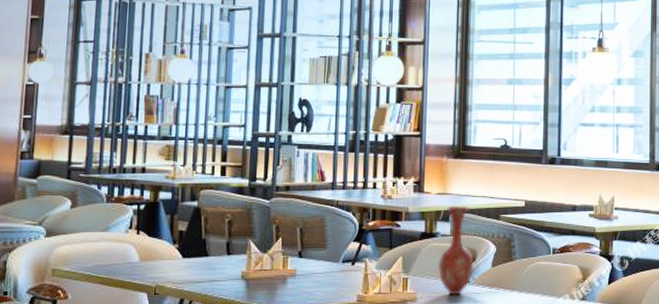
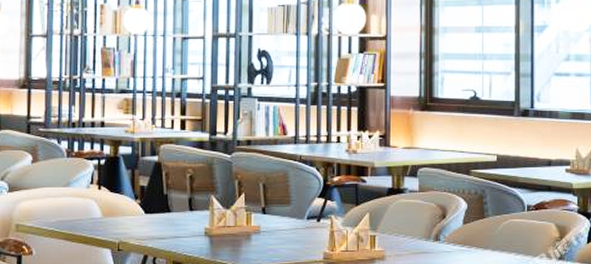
vase: present [438,205,474,295] -> none [407,160,444,254]

